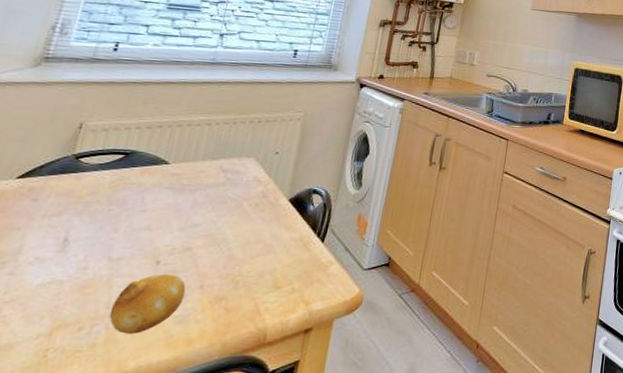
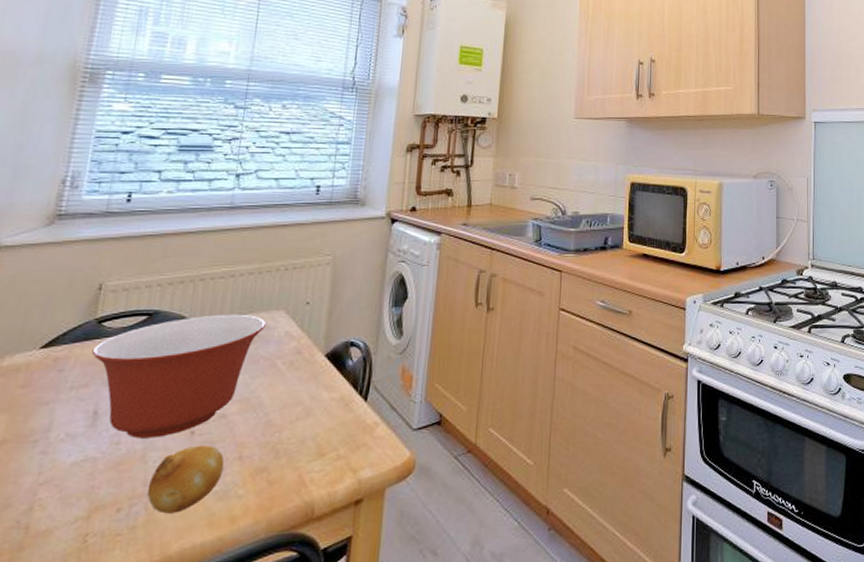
mixing bowl: none [67,158,237,265] -> present [92,314,267,439]

